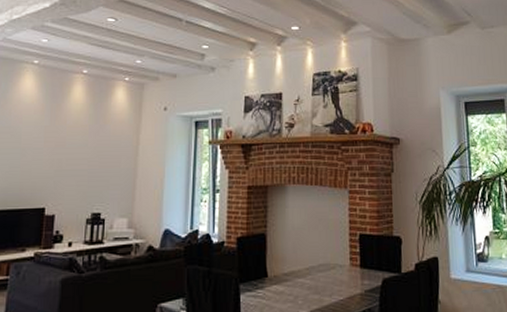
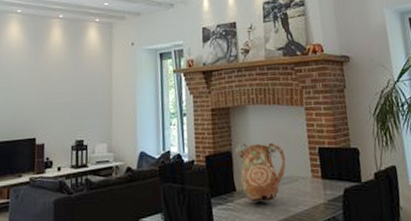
flower bouquet: none [268,225,323,290] -> present [234,142,286,202]

